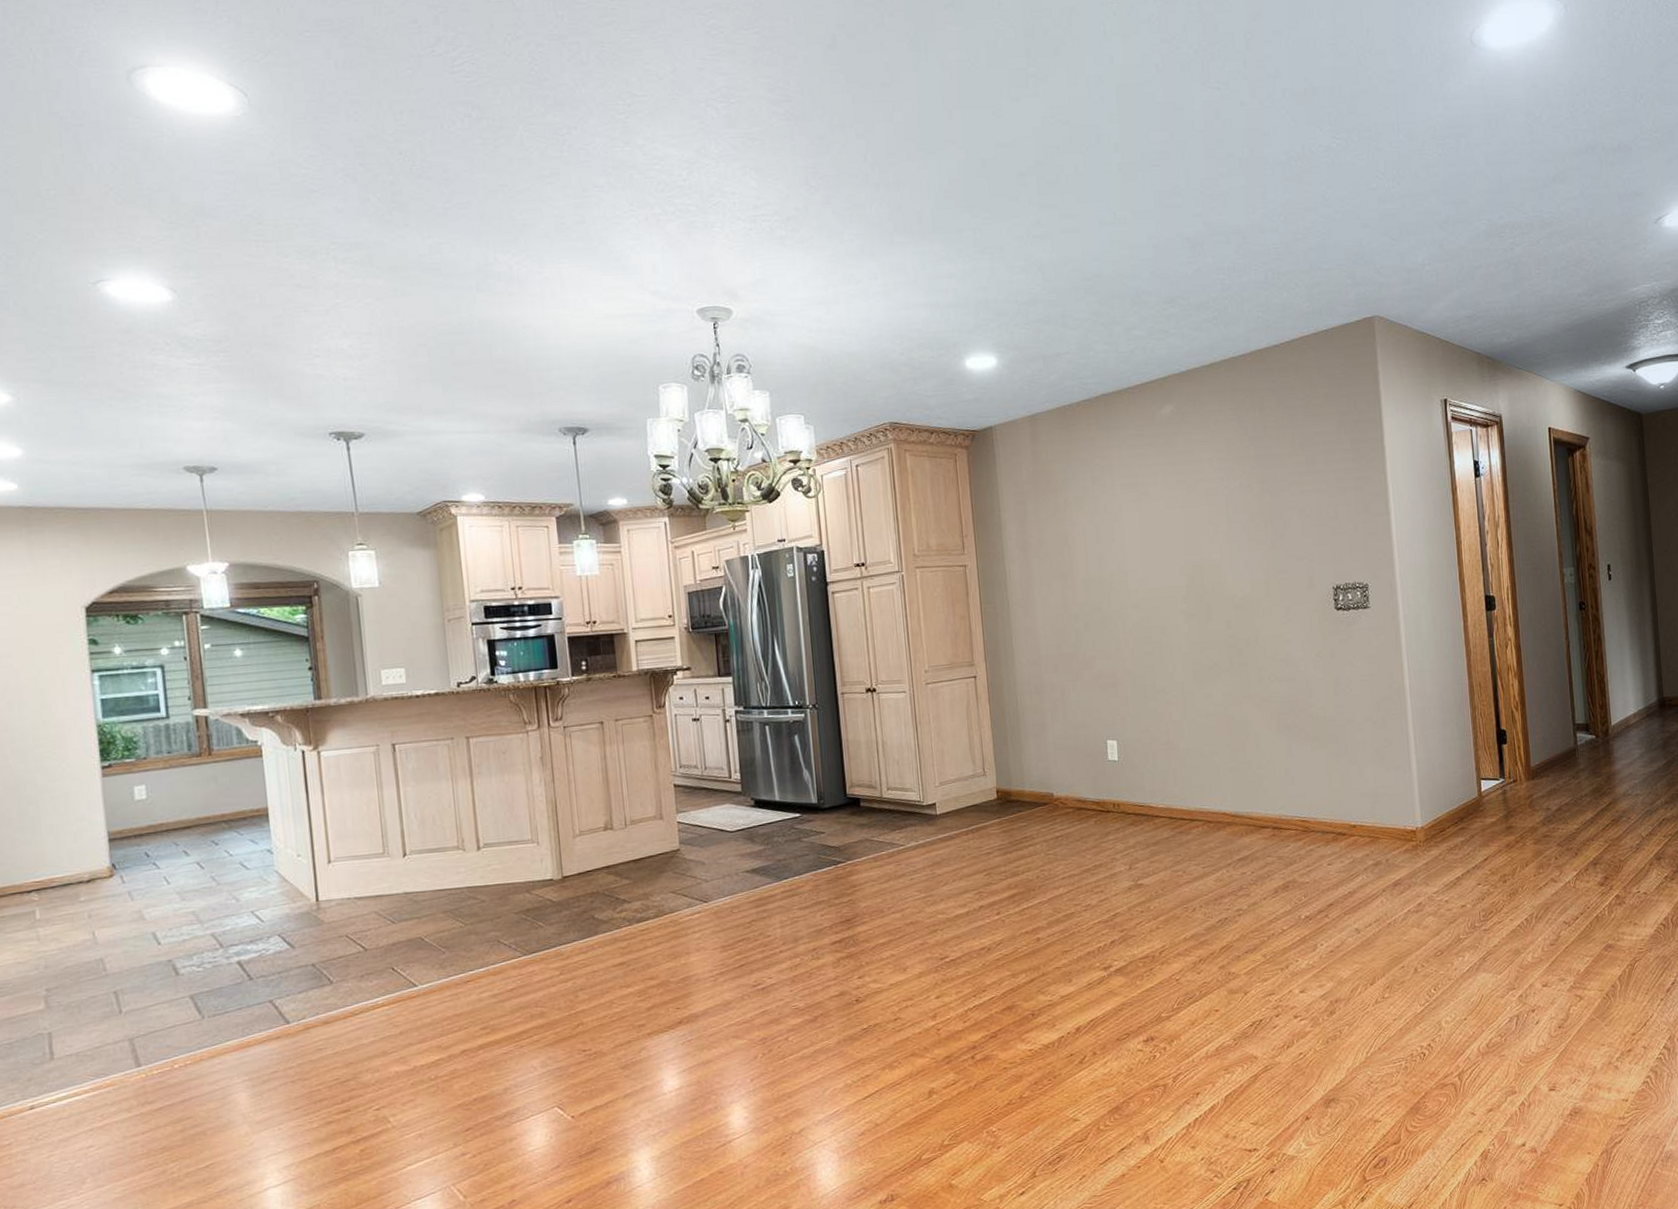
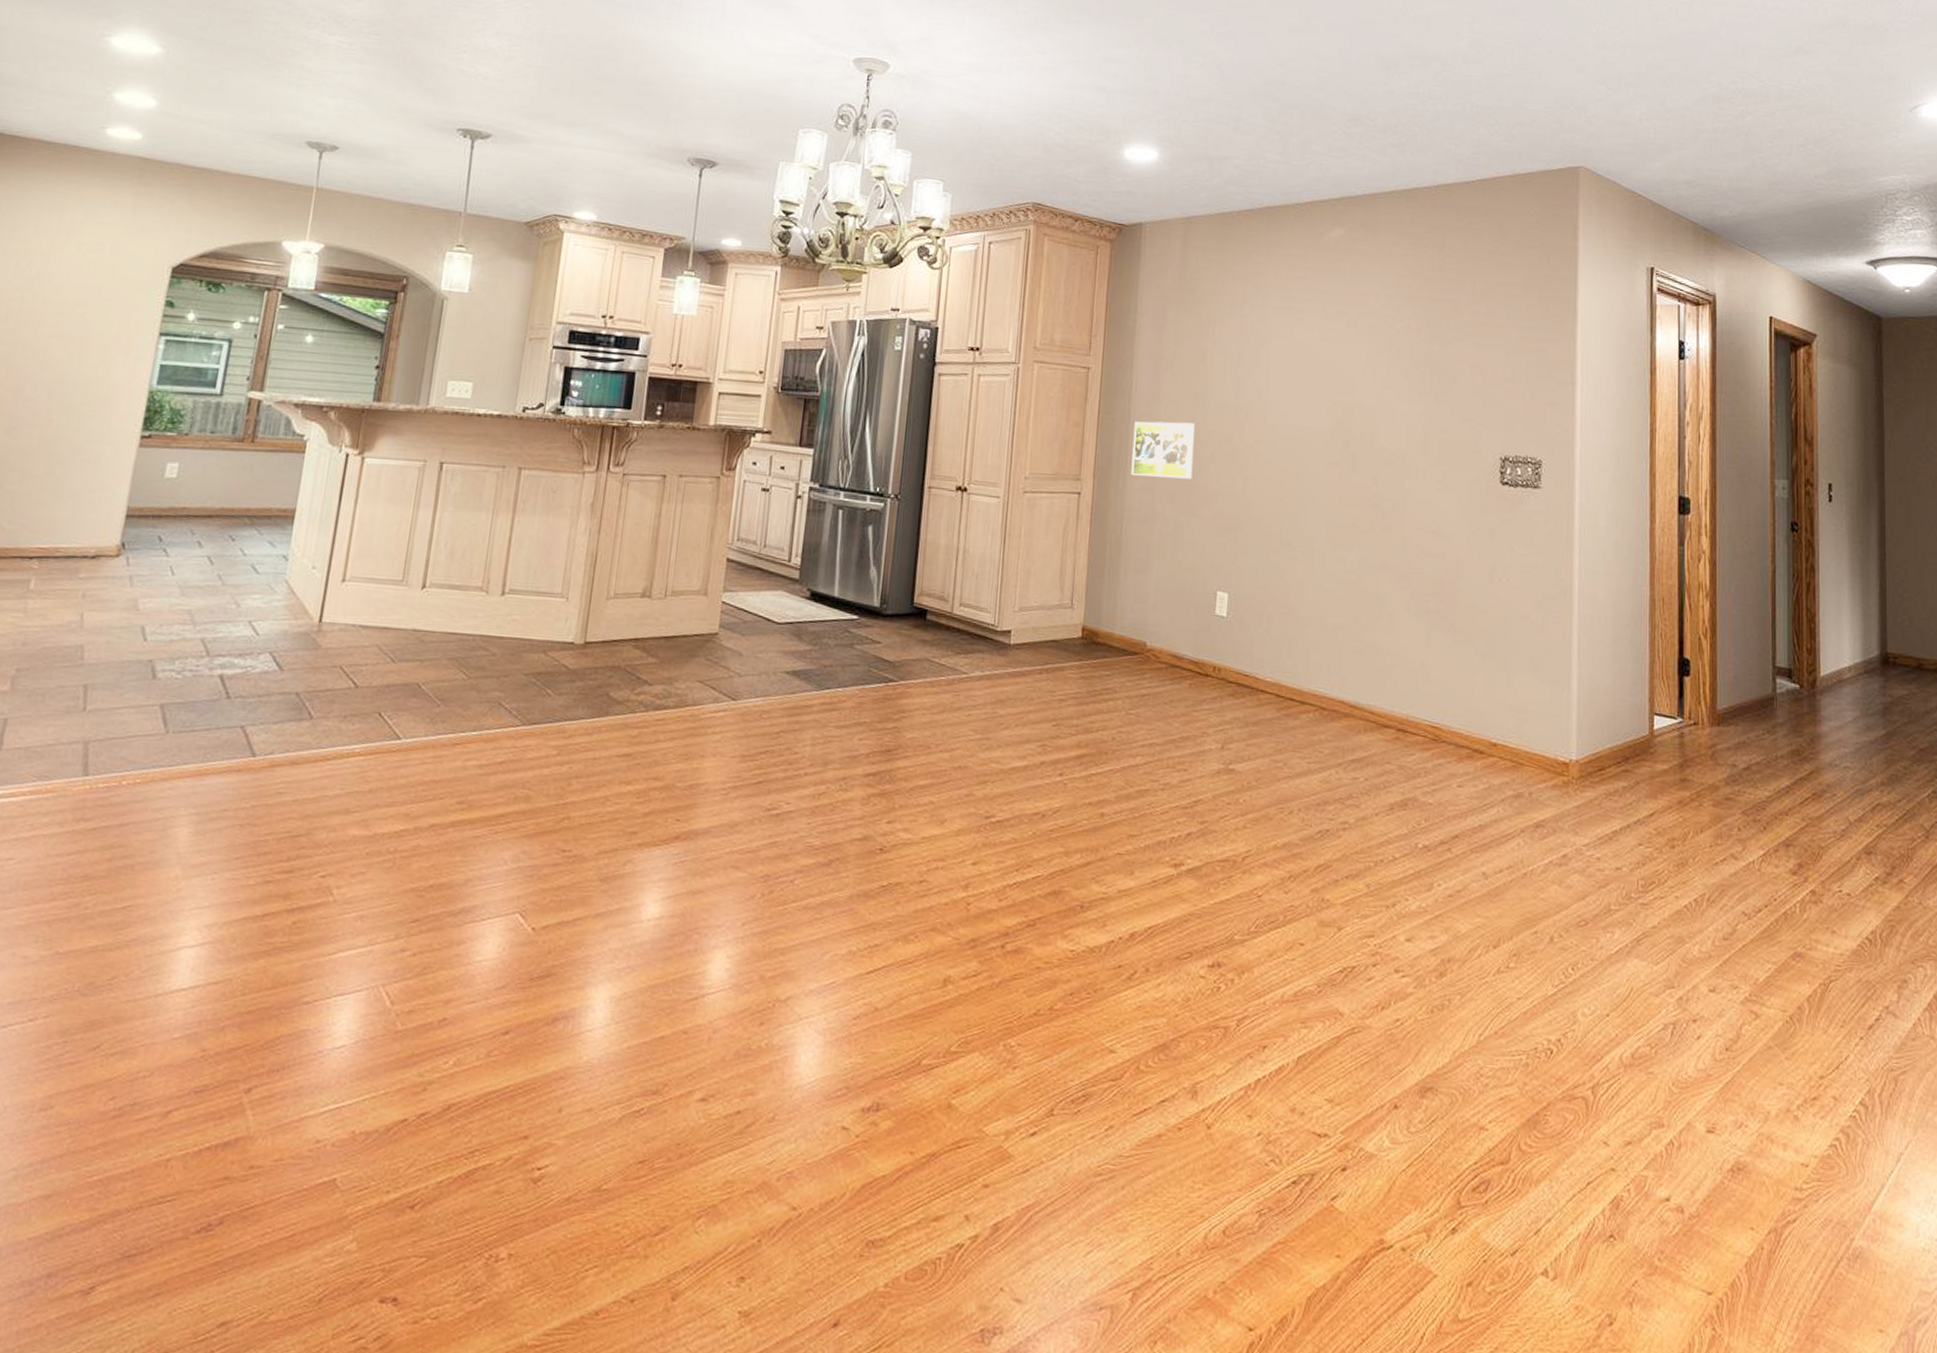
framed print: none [1013,600,1071,653] -> present [1131,421,1196,479]

